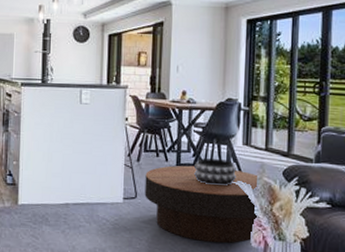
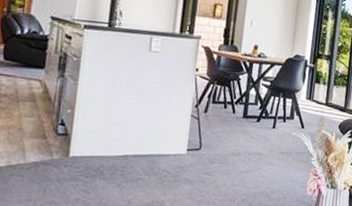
coffee table: present [144,165,257,243] -> none [209,117,317,193]
decorative bowl: present [194,158,236,186] -> none [259,111,299,138]

